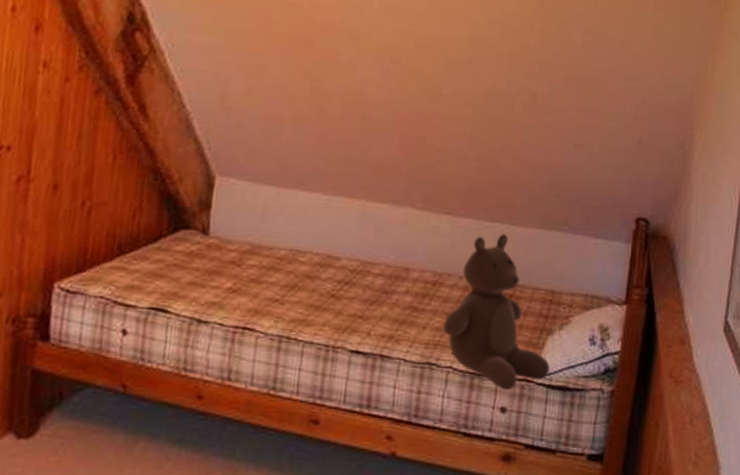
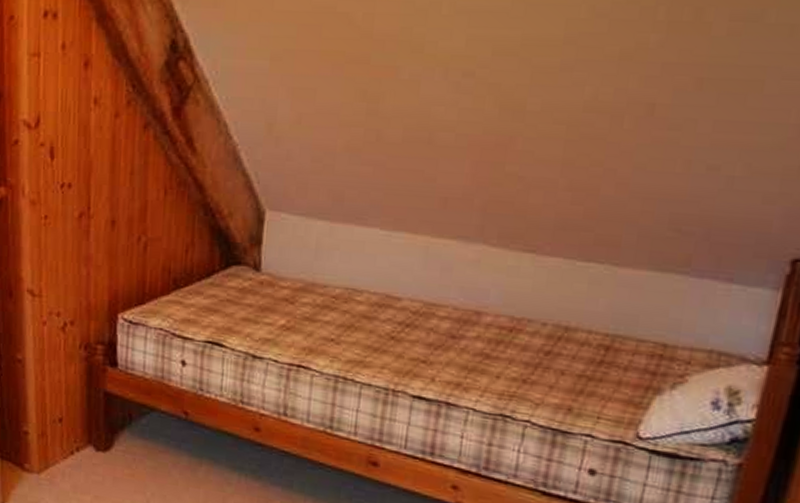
teddy bear: present [443,234,550,391] -> none [520,276,656,453]

